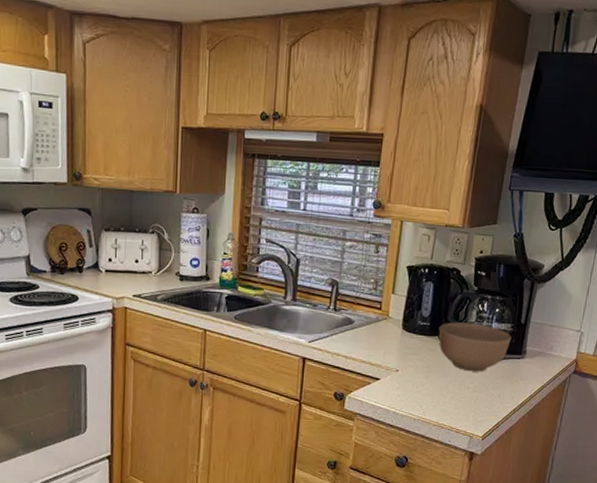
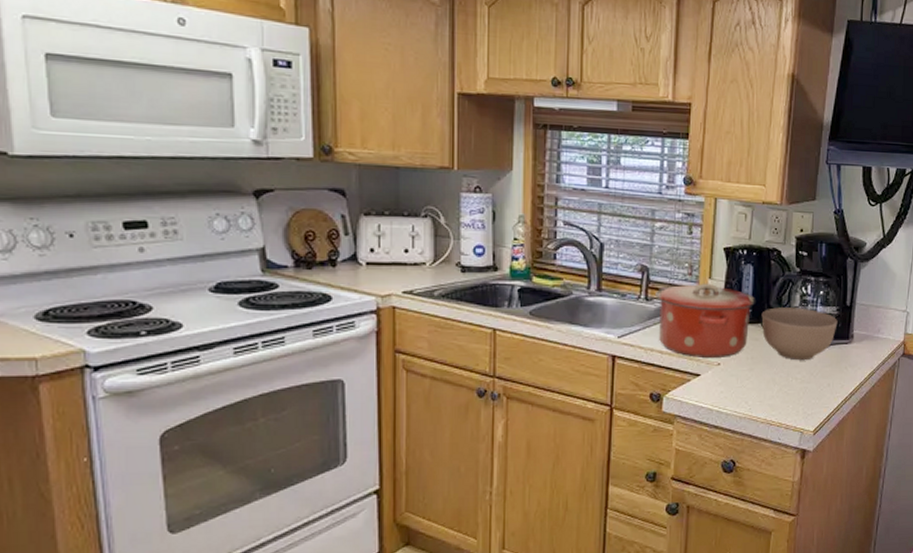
casserole: none [342,297,435,365] -> present [654,283,756,358]

